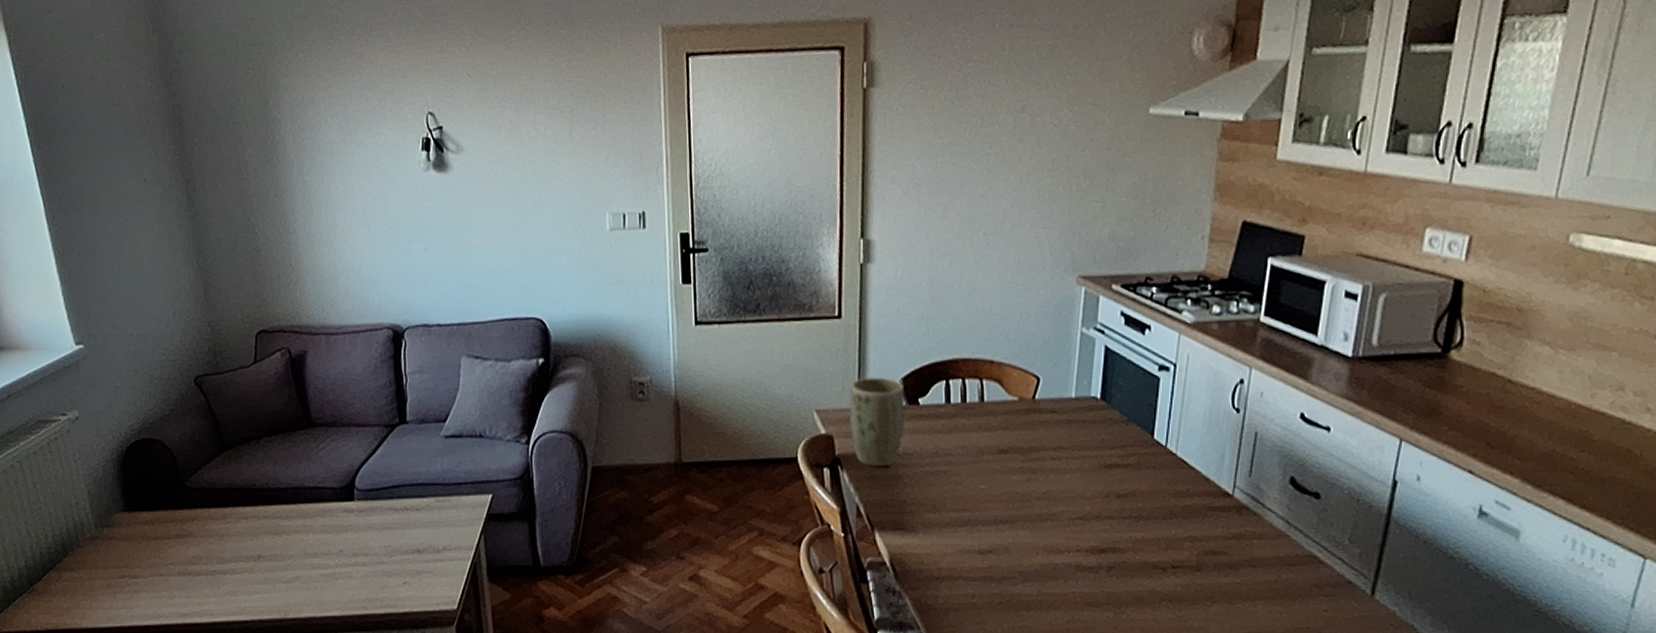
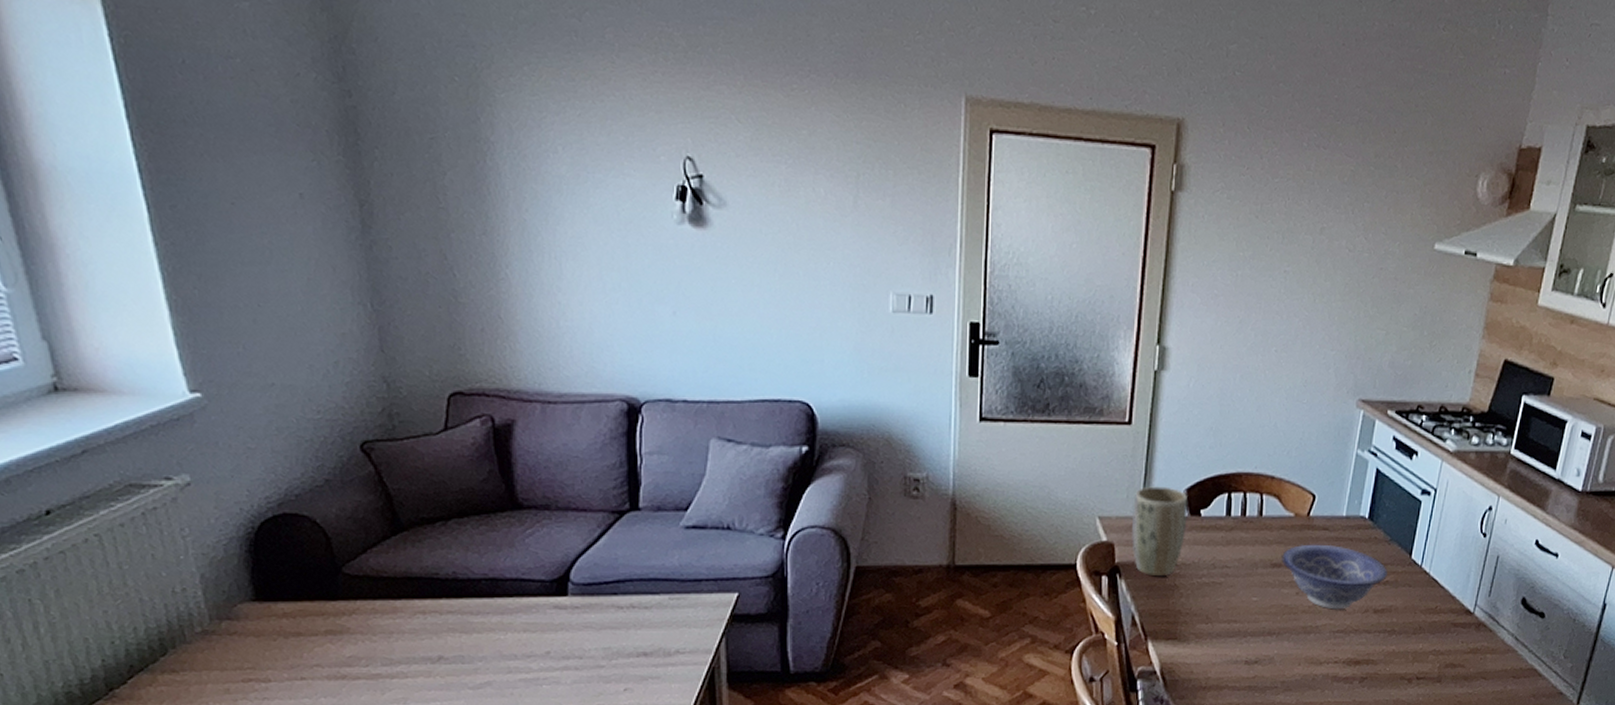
decorative bowl: none [1008,427,1127,496] -> present [1282,544,1388,610]

